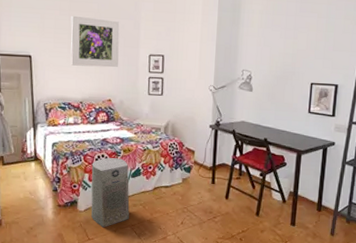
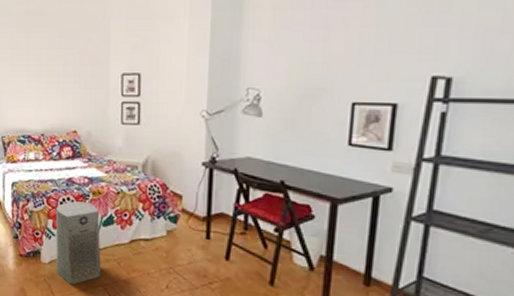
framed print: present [71,15,120,68] -> none [29,31,85,92]

